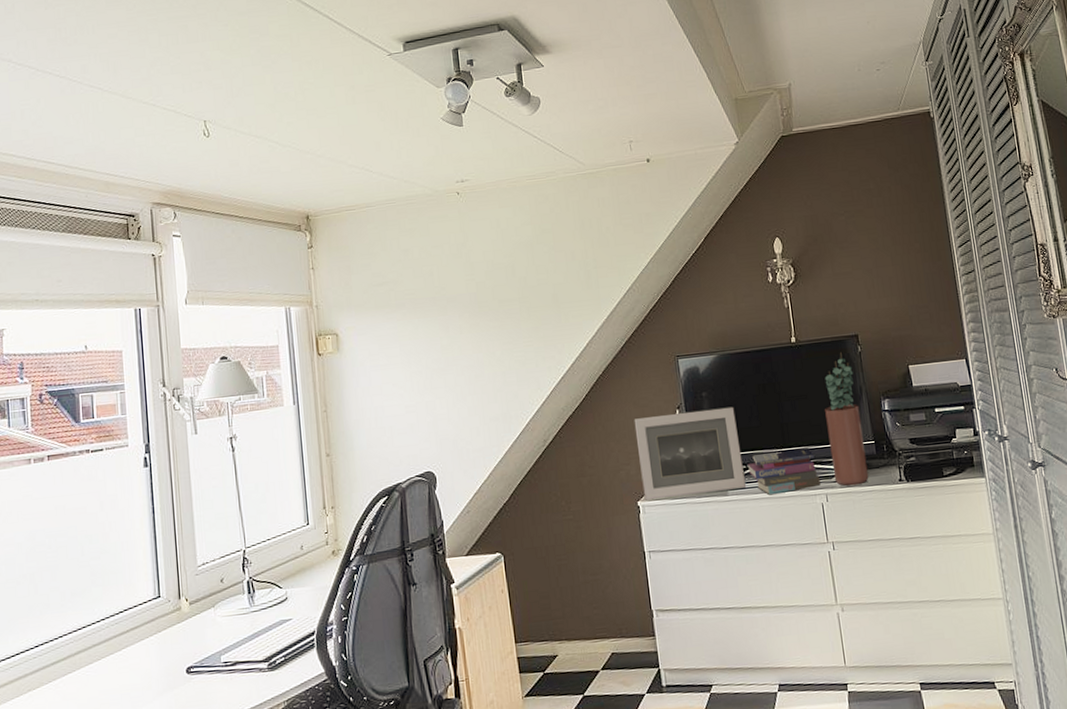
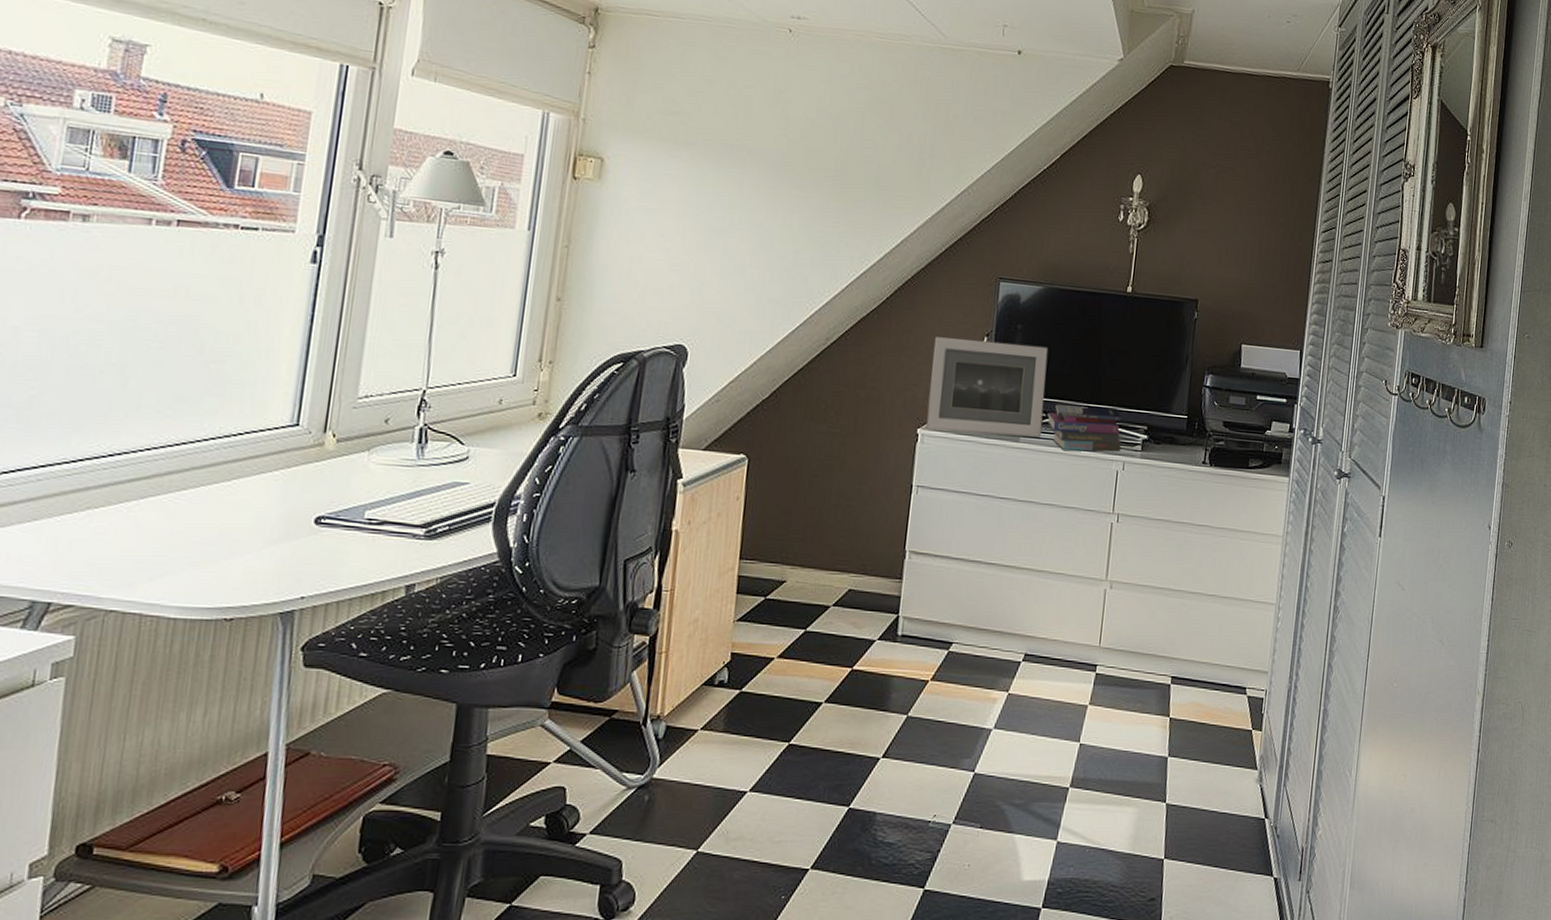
vase: present [824,353,869,486] -> none [1136,315,1184,459]

